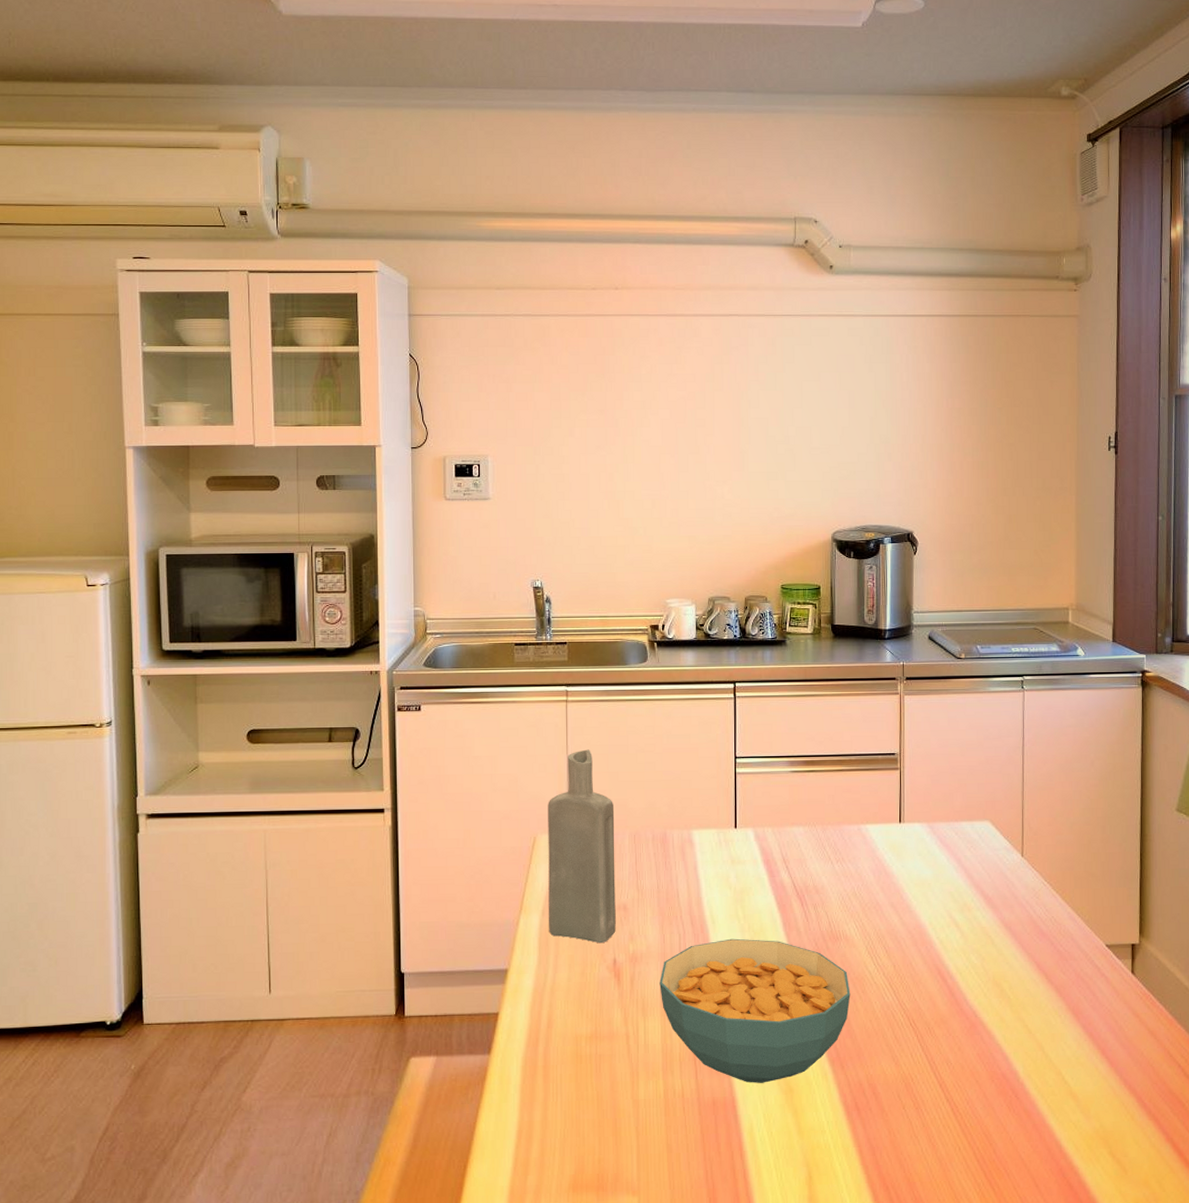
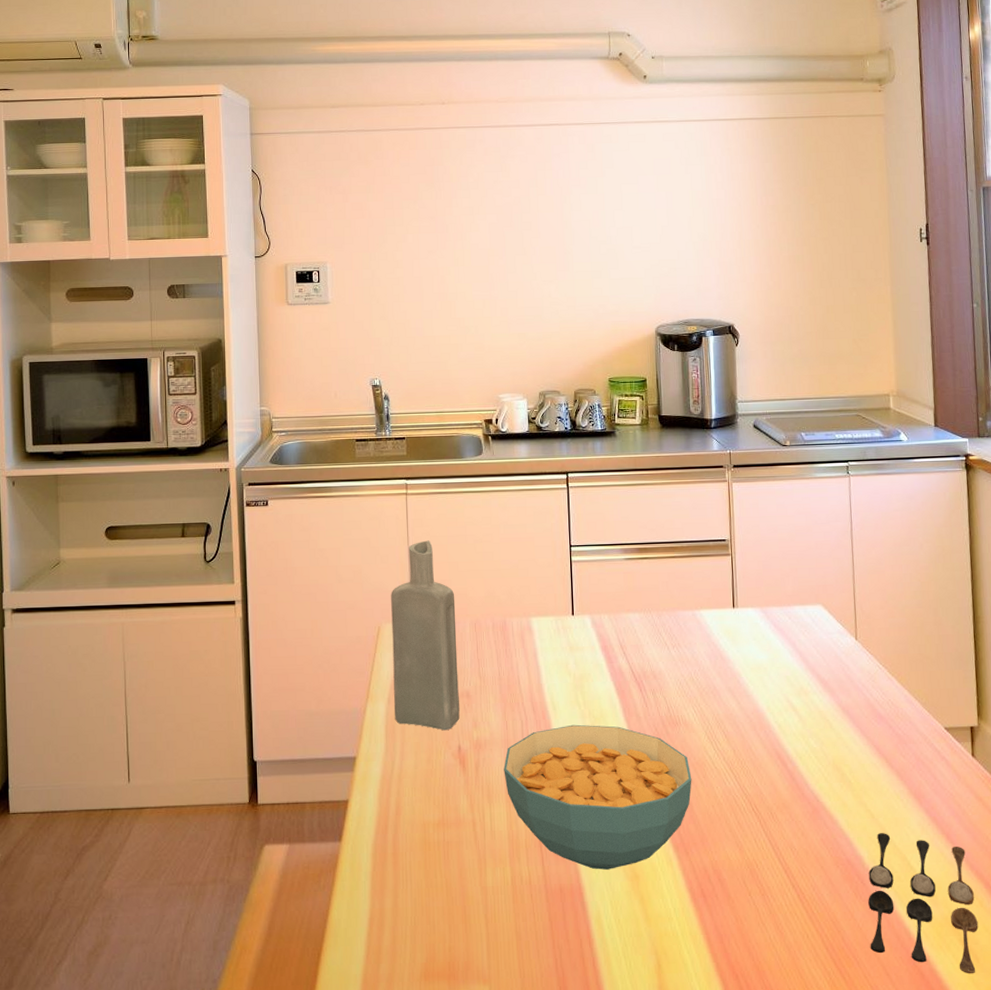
spoon: none [1021,1048,1128,1186] -> present [868,833,979,974]

